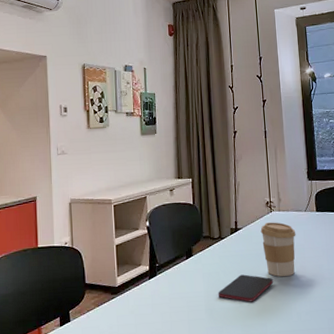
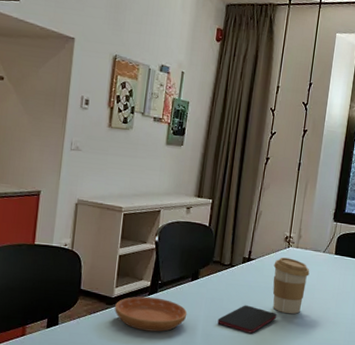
saucer: none [120,280,188,315] -> present [115,296,187,332]

